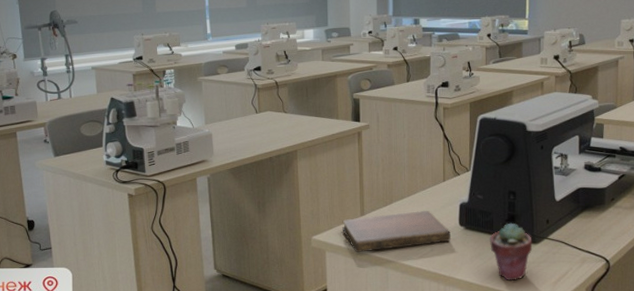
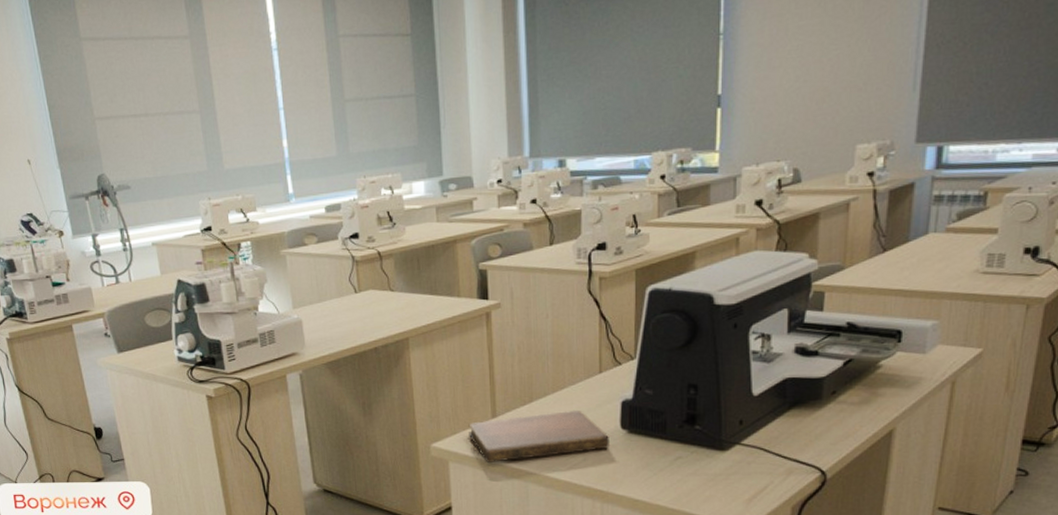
potted succulent: present [489,223,533,280] -> none [660,424,720,496]

